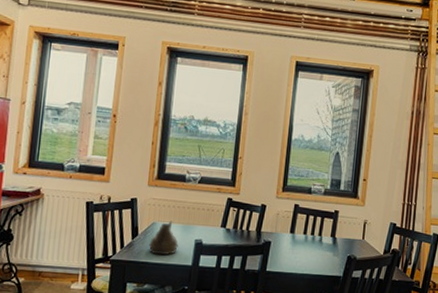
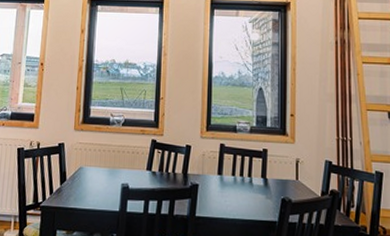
teapot: present [148,220,178,256] -> none [76,164,105,201]

